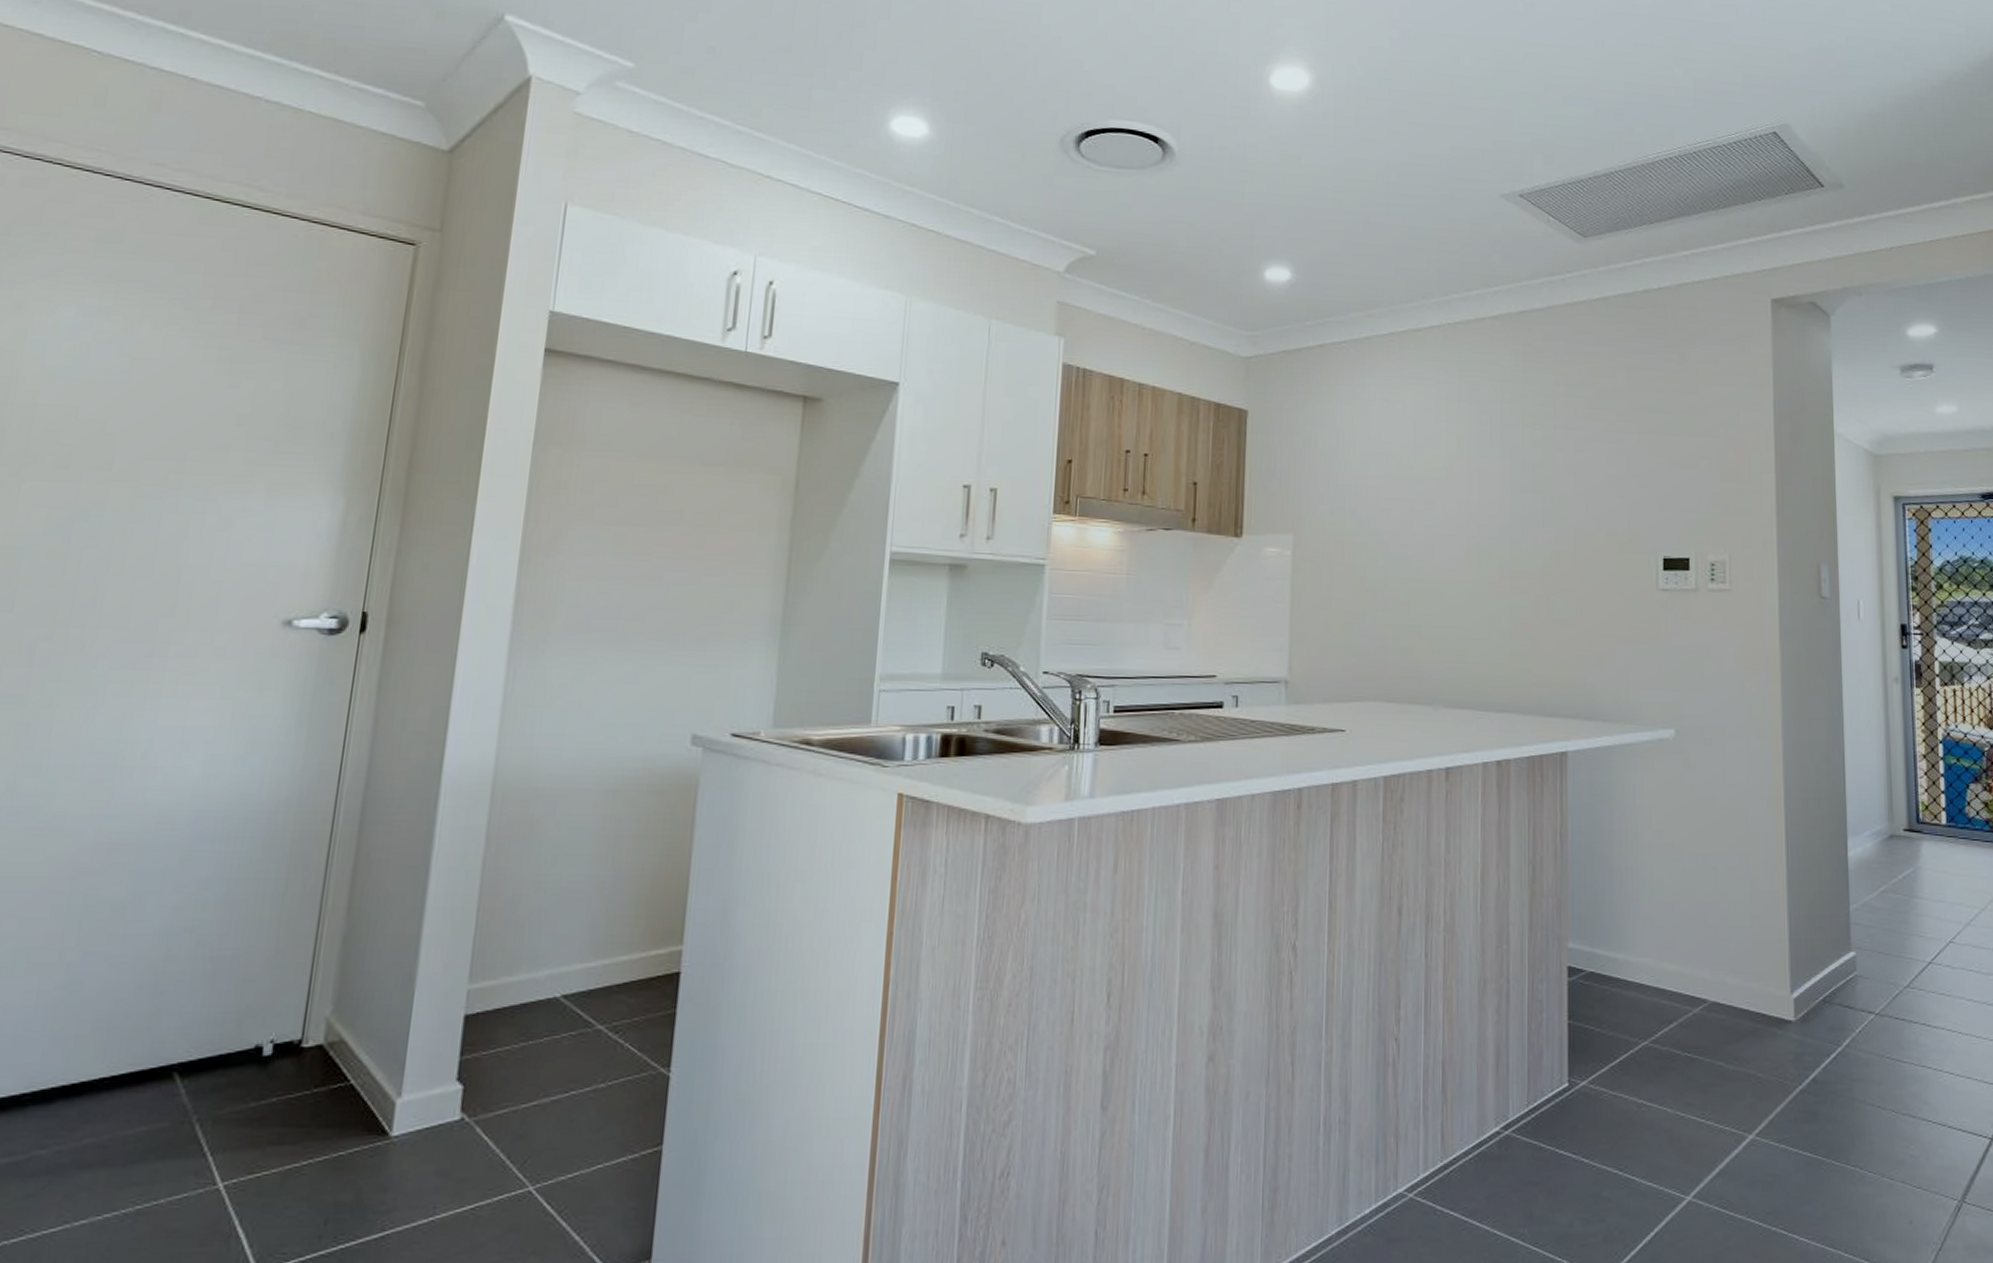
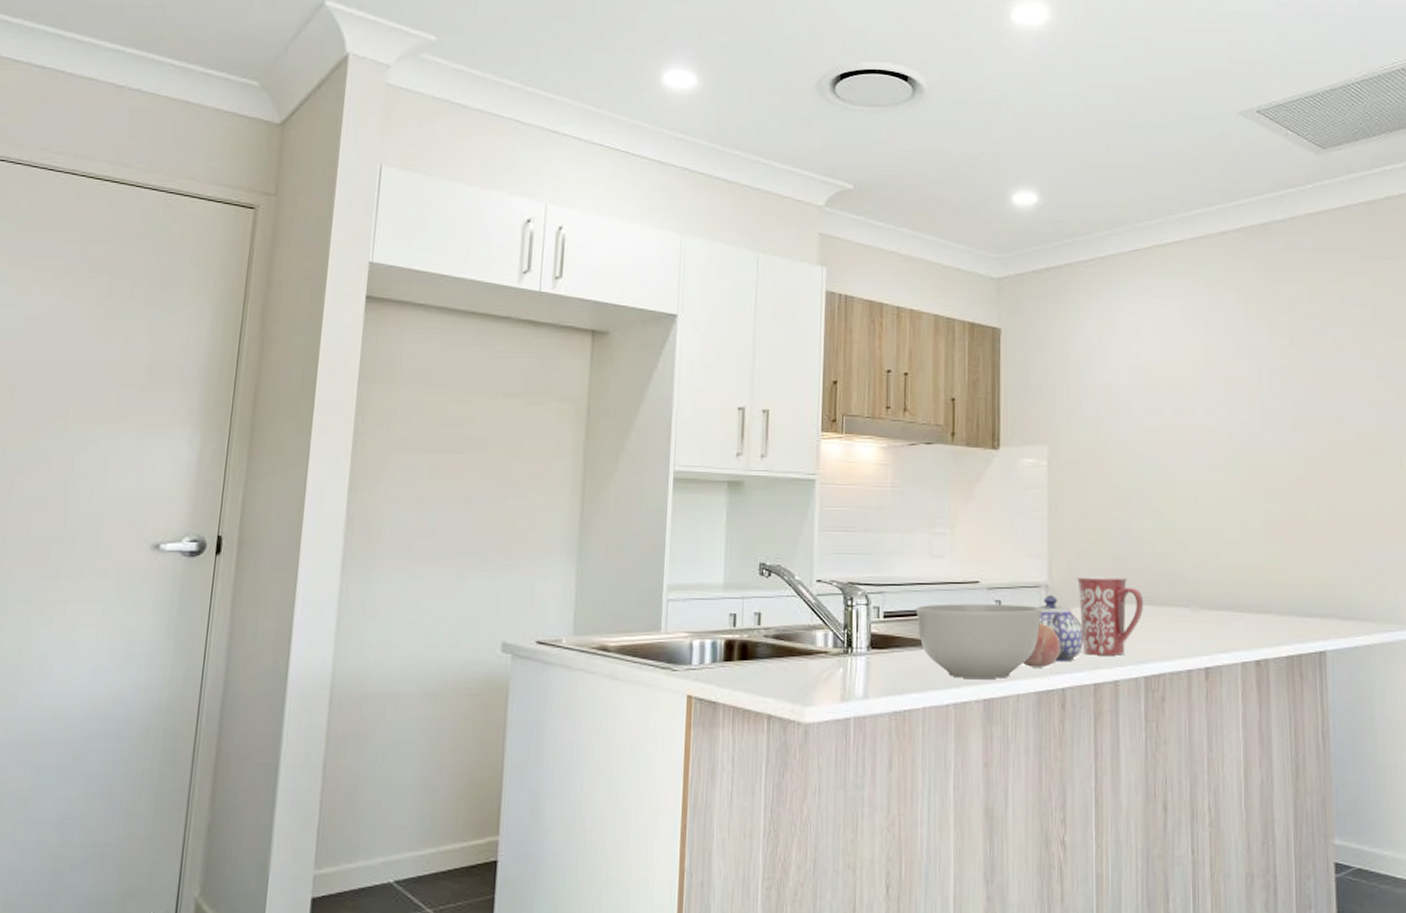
bowl: none [1148,698,1281,778] -> present [916,604,1042,679]
fruit: none [1259,719,1299,766] -> present [1023,622,1061,667]
teapot: none [1275,691,1323,761] -> present [1037,595,1083,662]
mug: none [1318,671,1386,754] -> present [1077,576,1144,655]

